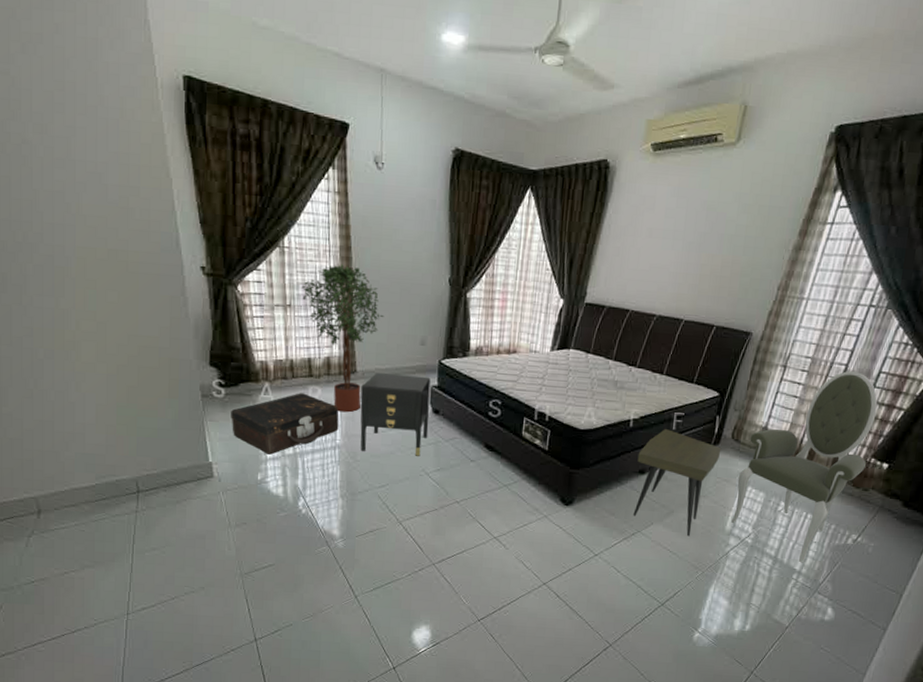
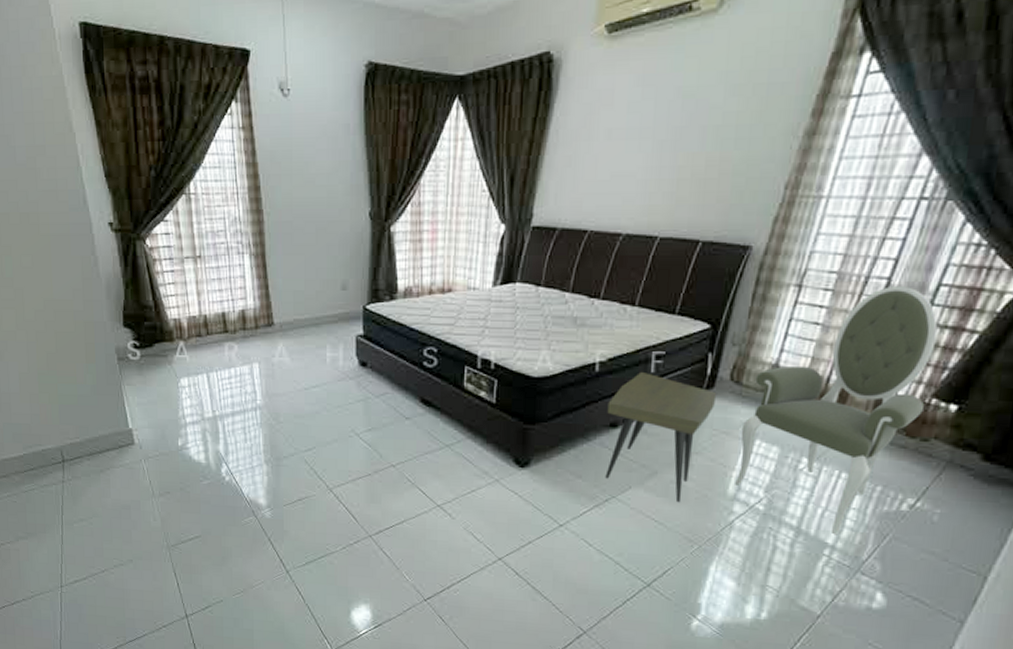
suitcase: present [231,393,339,455] -> none [147,351,259,419]
potted tree: present [300,264,384,413] -> none [209,207,300,370]
nightstand: present [360,373,431,456] -> none [280,324,356,415]

